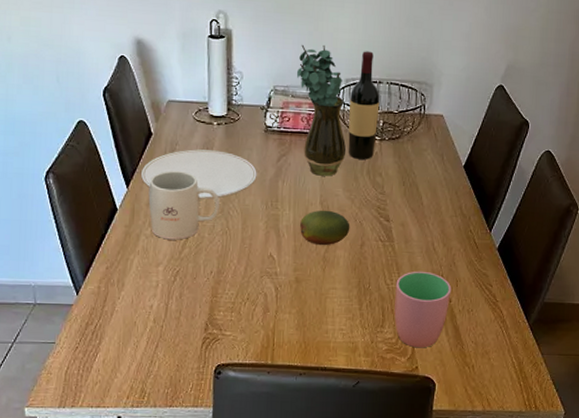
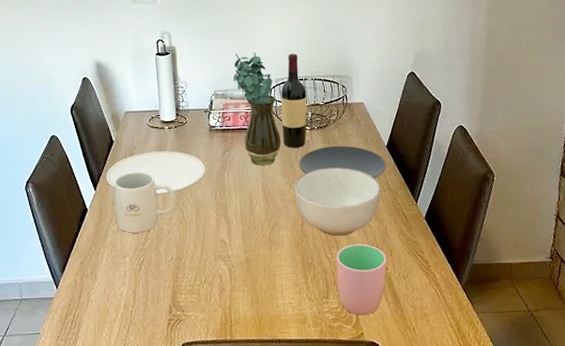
fruit: present [300,210,350,245] -> none [246,195,291,227]
bowl: none [356,184,453,262] -> present [294,167,381,237]
plate: none [364,161,462,202] -> present [299,146,386,179]

